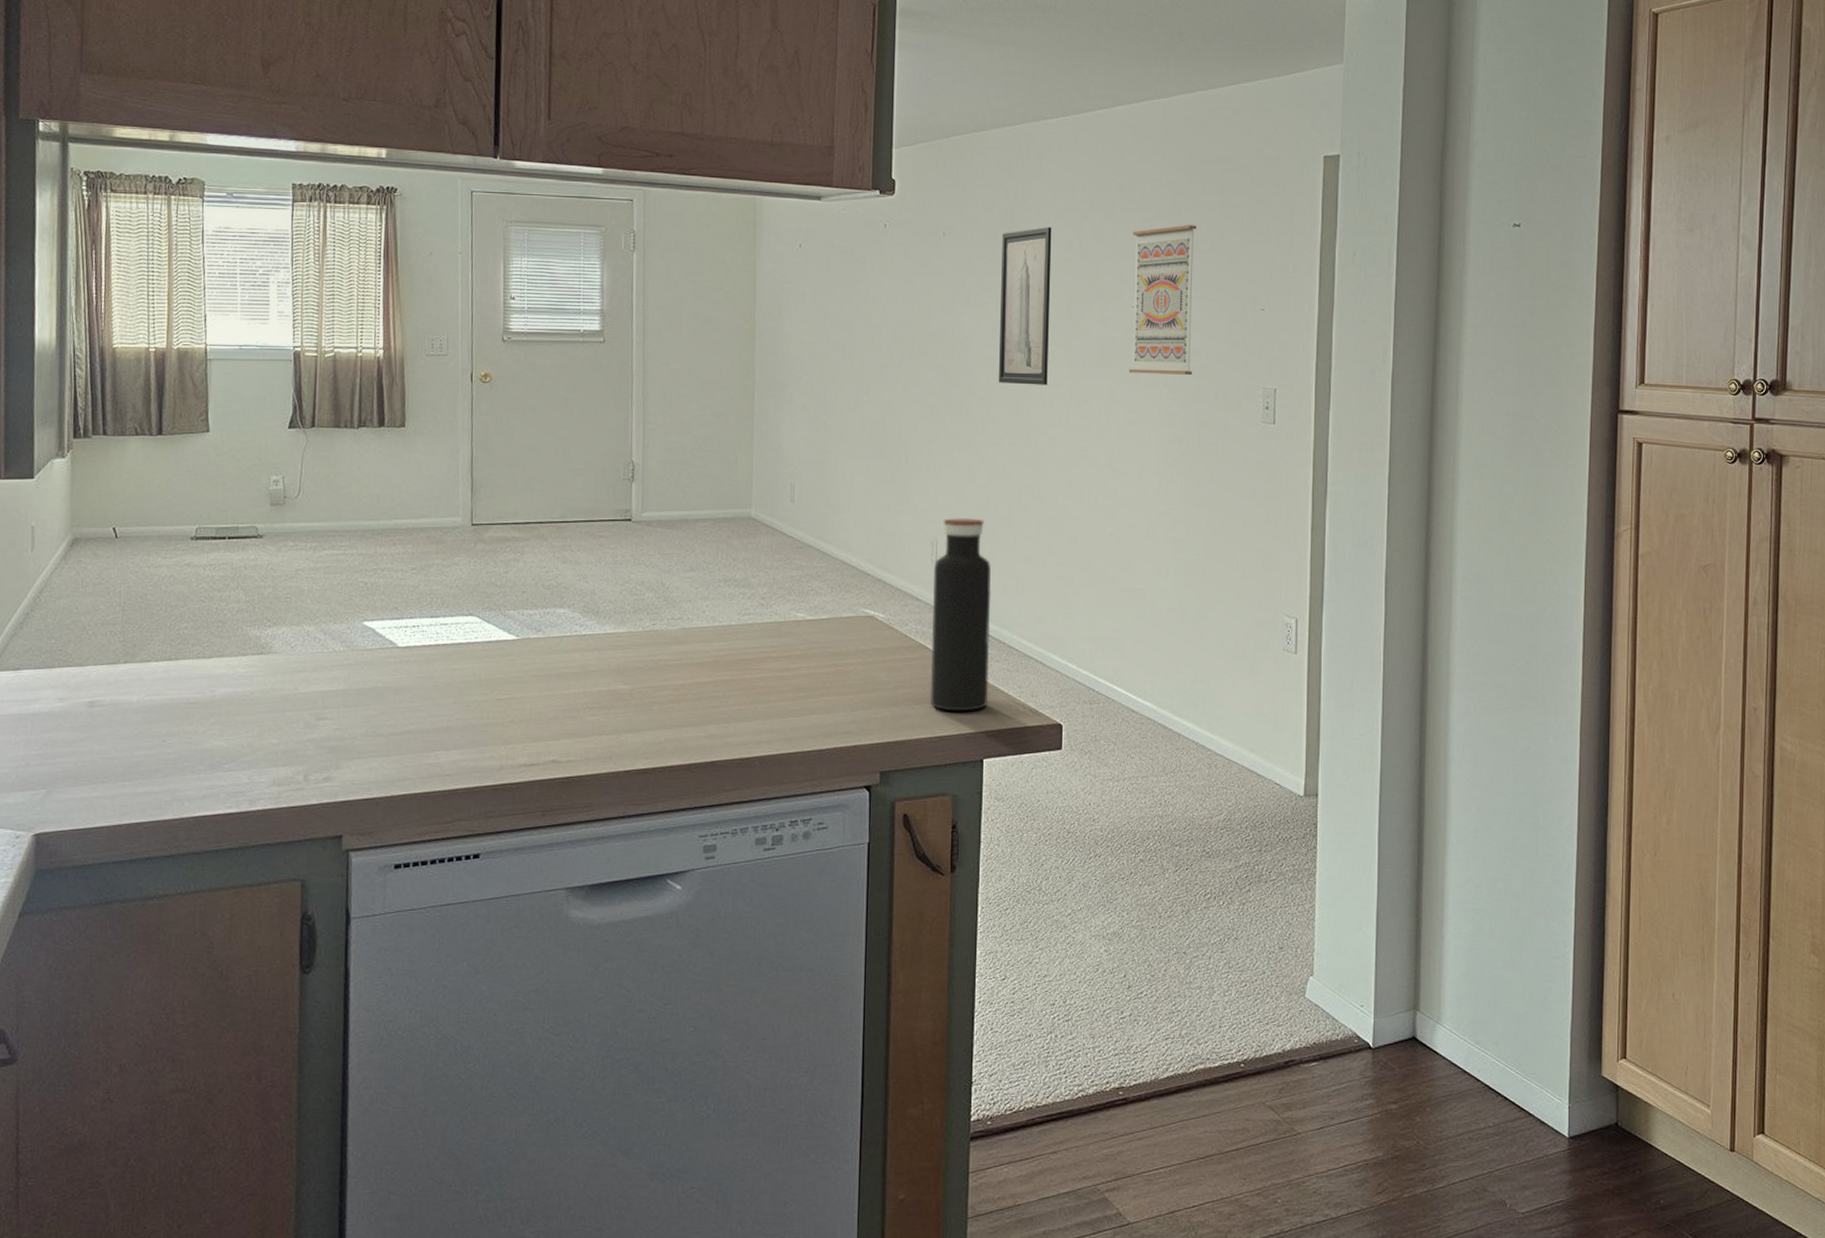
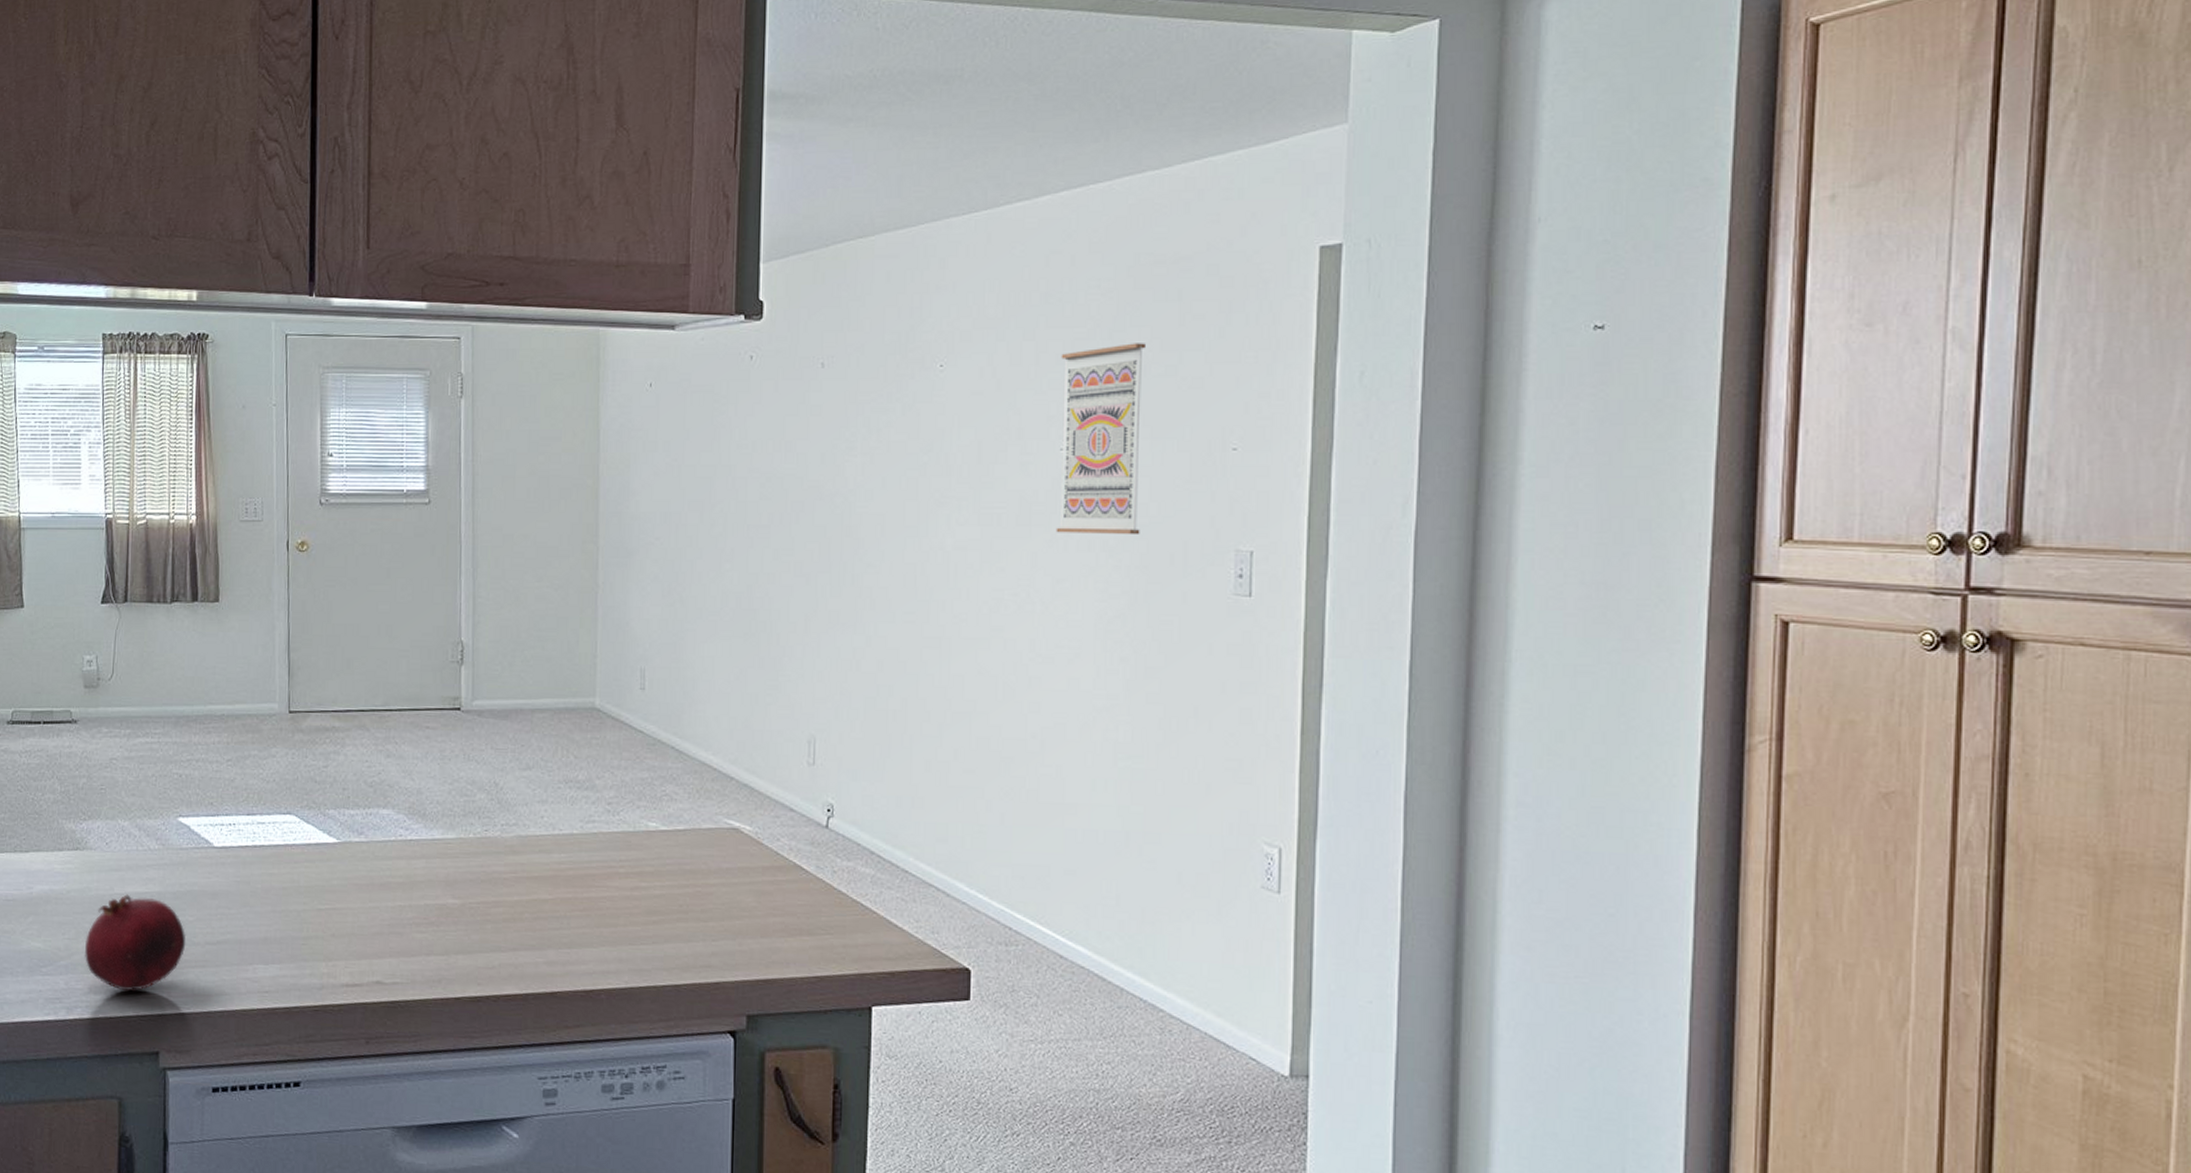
fruit: none [268,693,370,782] -> present [85,894,187,992]
water bottle: present [930,518,991,712] -> none [806,712,882,948]
wall art: present [998,227,1052,385] -> none [889,351,957,549]

